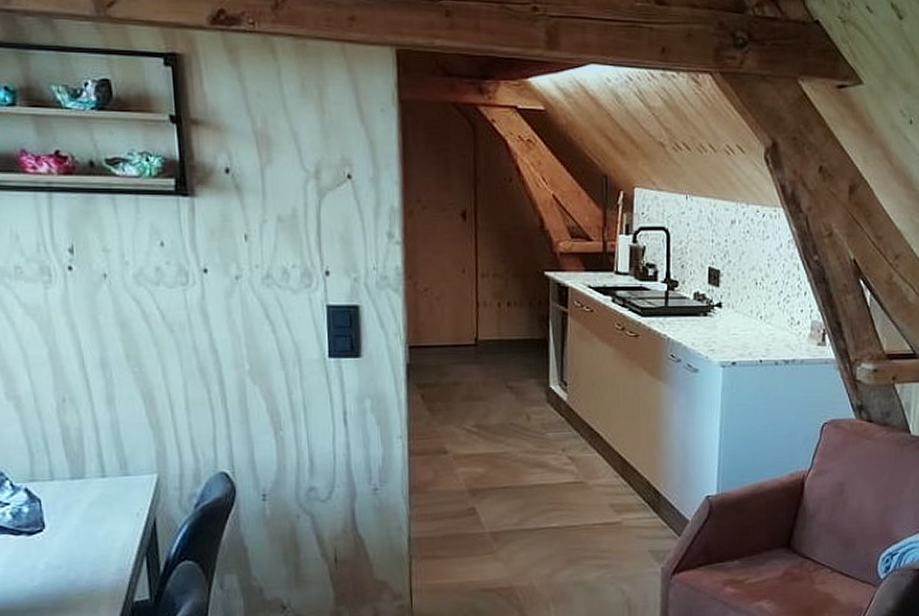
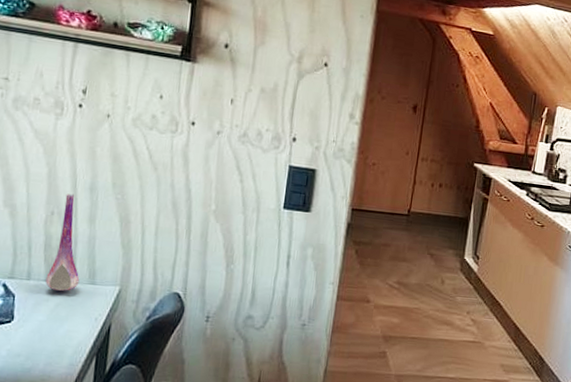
vase: none [71,374,111,488] -> present [45,193,80,291]

